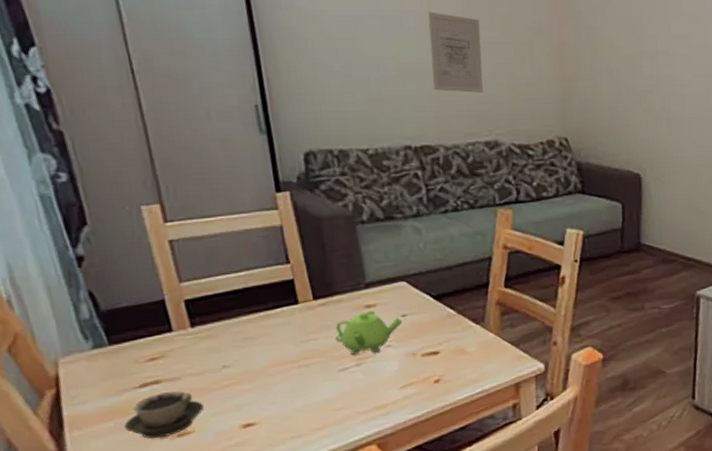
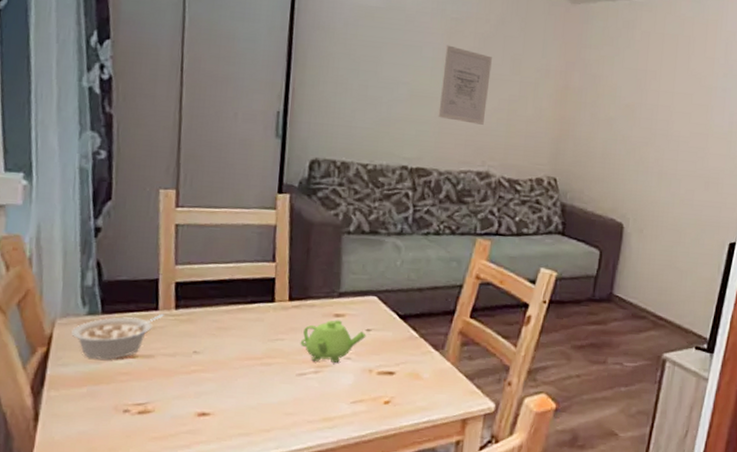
legume: none [79,334,180,392] -> present [71,313,164,359]
cup: present [123,390,204,439] -> none [94,367,168,412]

